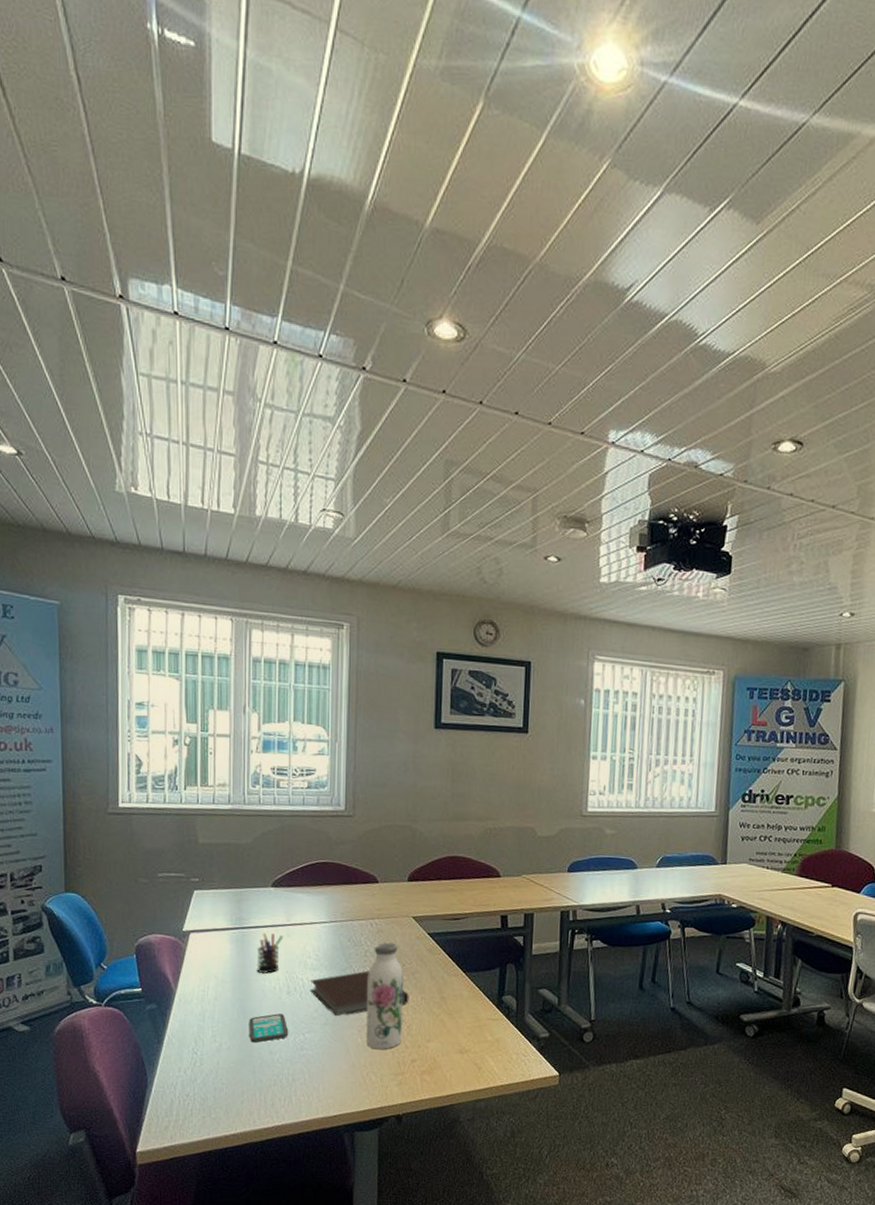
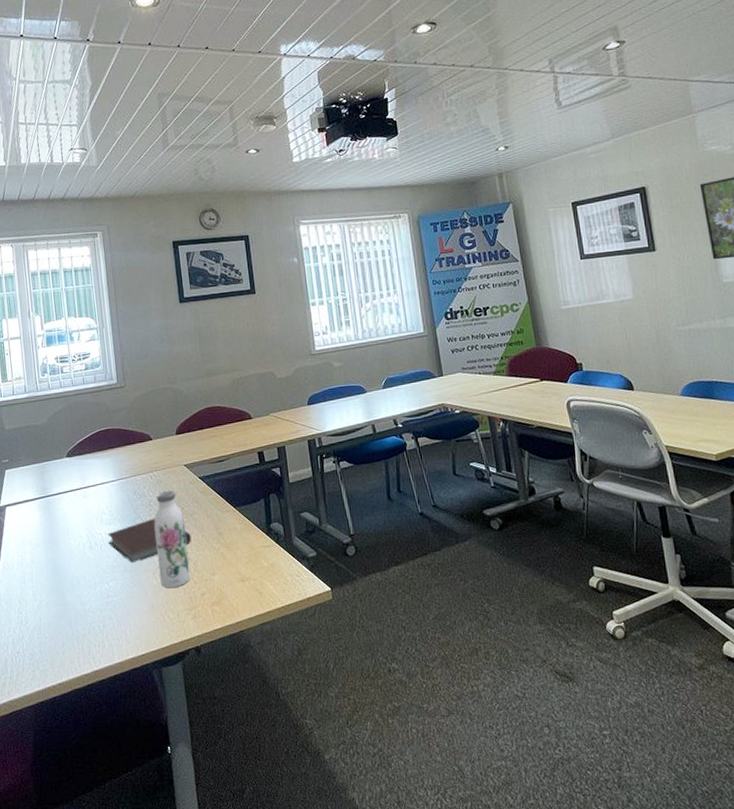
smartphone: present [249,1013,289,1042] -> none [61,567,96,596]
pen holder: present [257,933,284,975] -> none [60,497,81,534]

